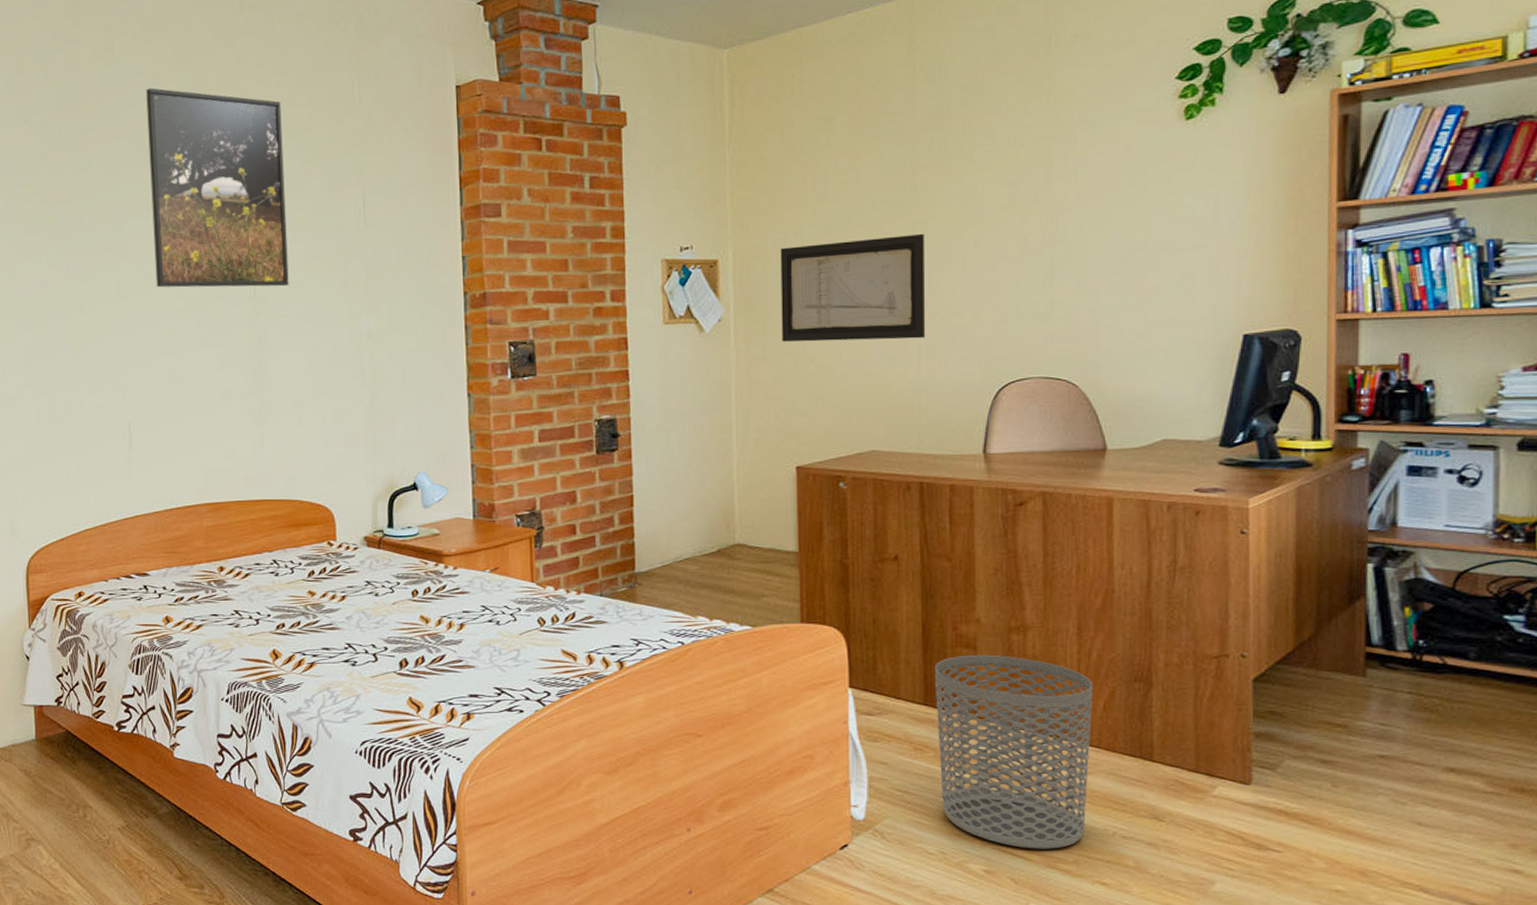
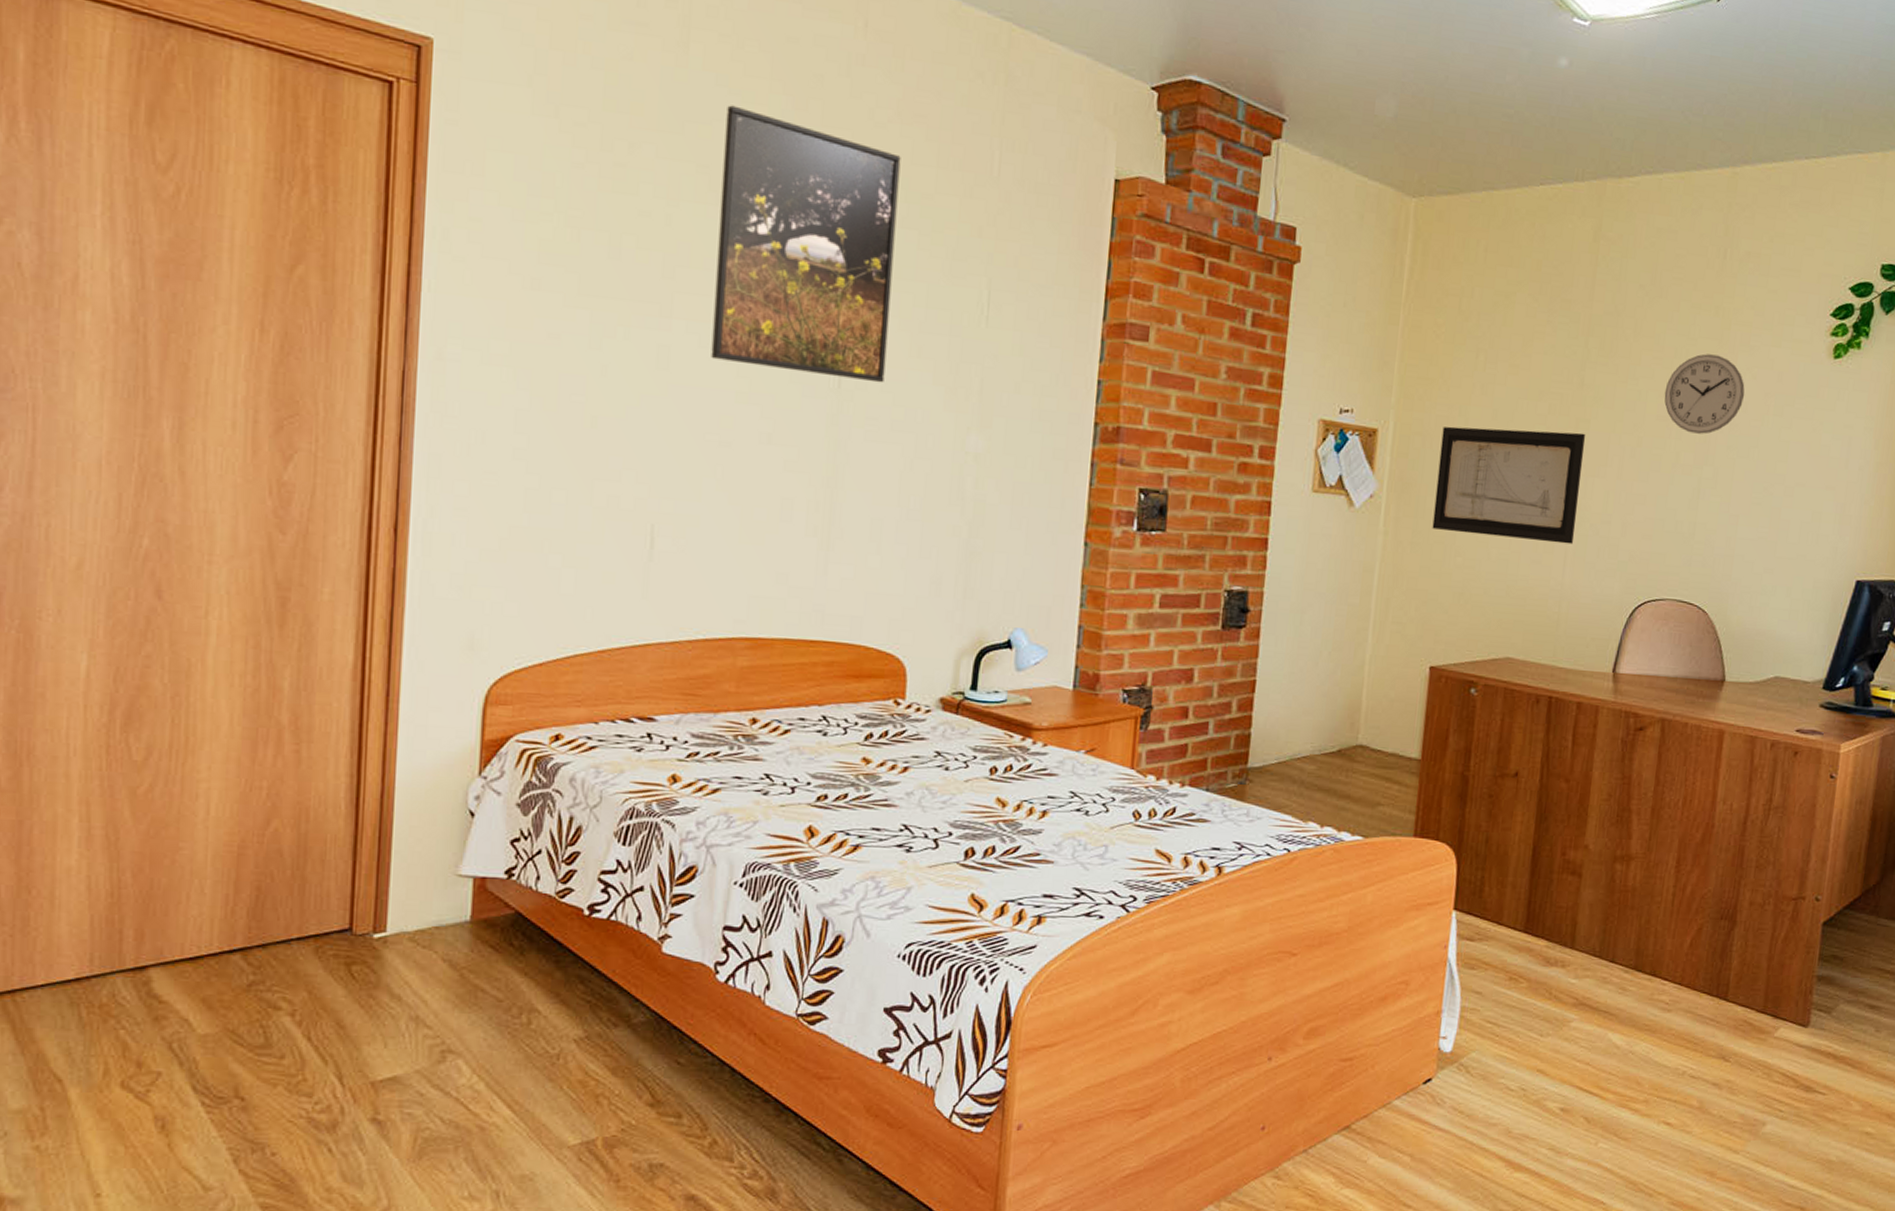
waste bin: present [934,654,1093,849] -> none [1528,882,1684,1088]
wall clock: none [1002,138,1090,217] -> present [1664,353,1745,435]

